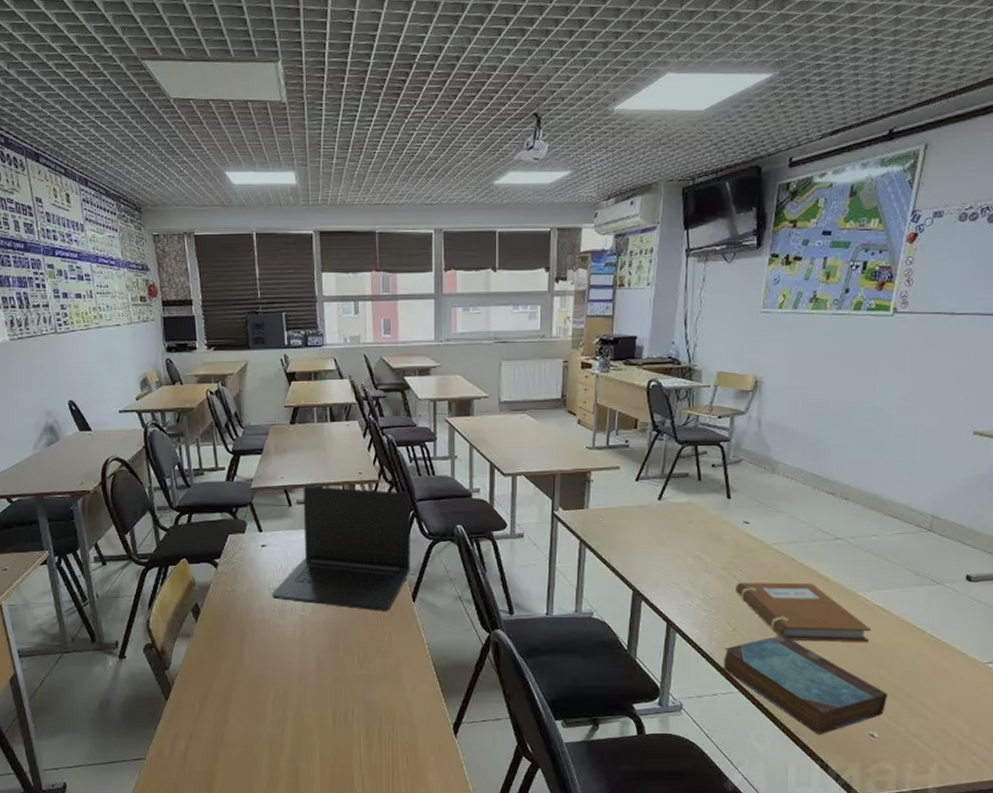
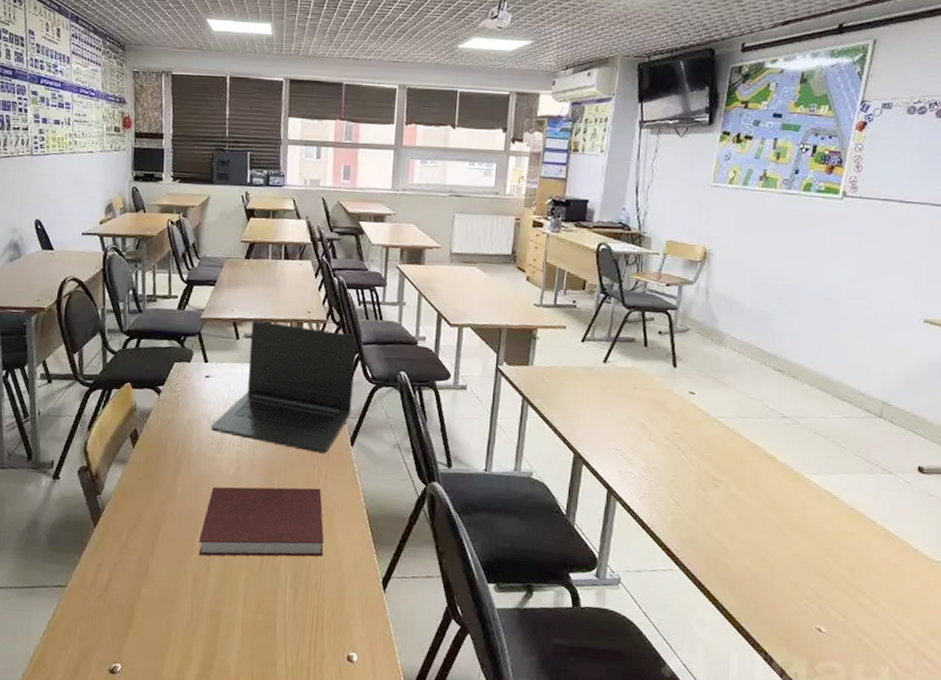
notebook: none [271,645,394,719] -> present [198,486,324,557]
book: present [722,634,887,736] -> none [663,512,836,625]
notebook: present [735,582,872,642] -> none [679,454,819,528]

